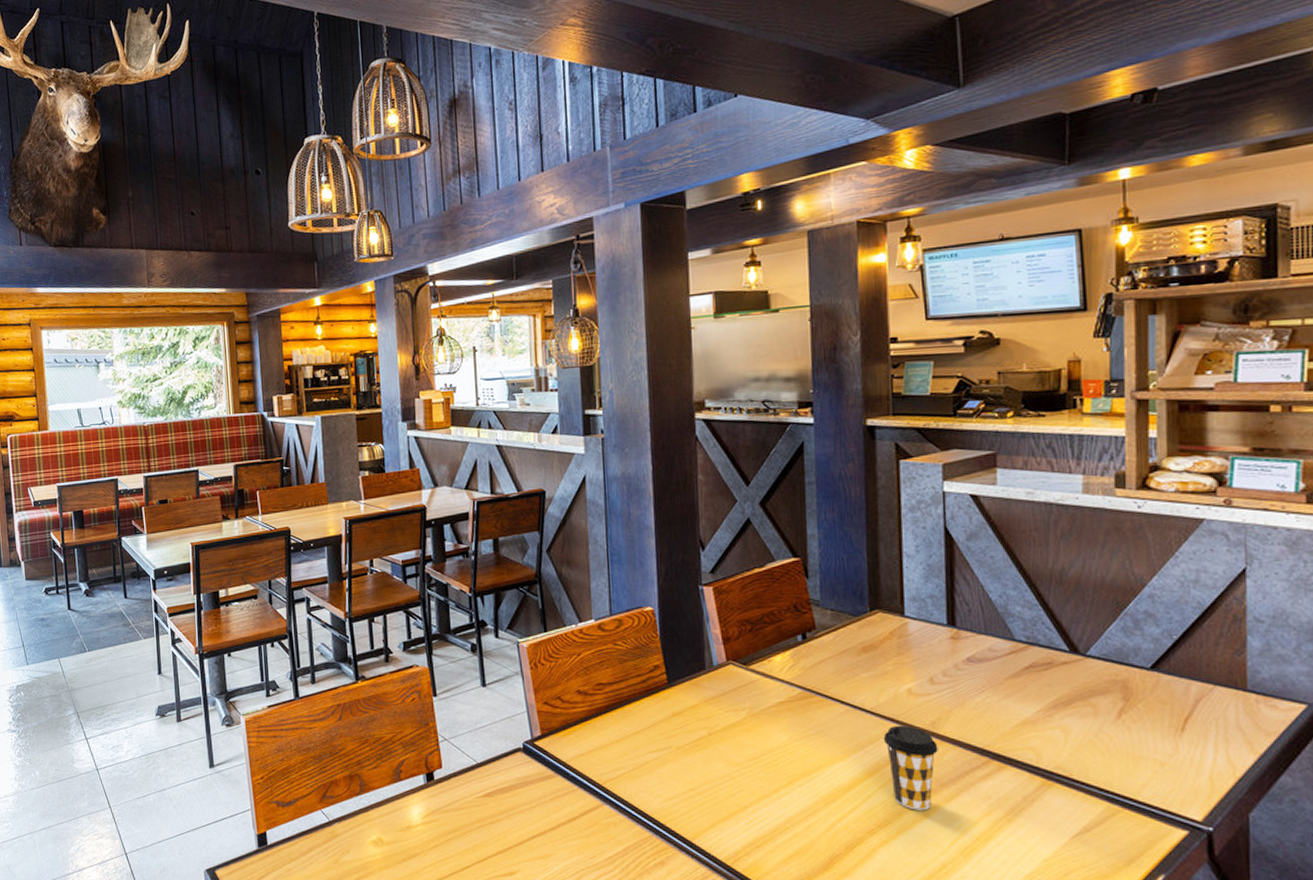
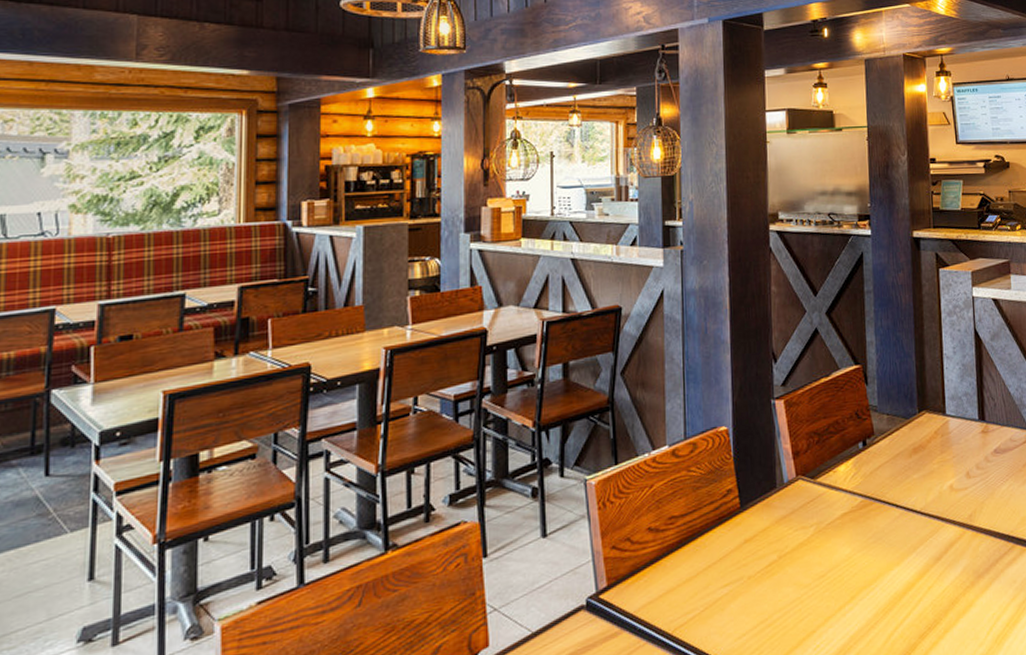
coffee cup: present [883,725,938,811] -> none [931,521,975,606]

